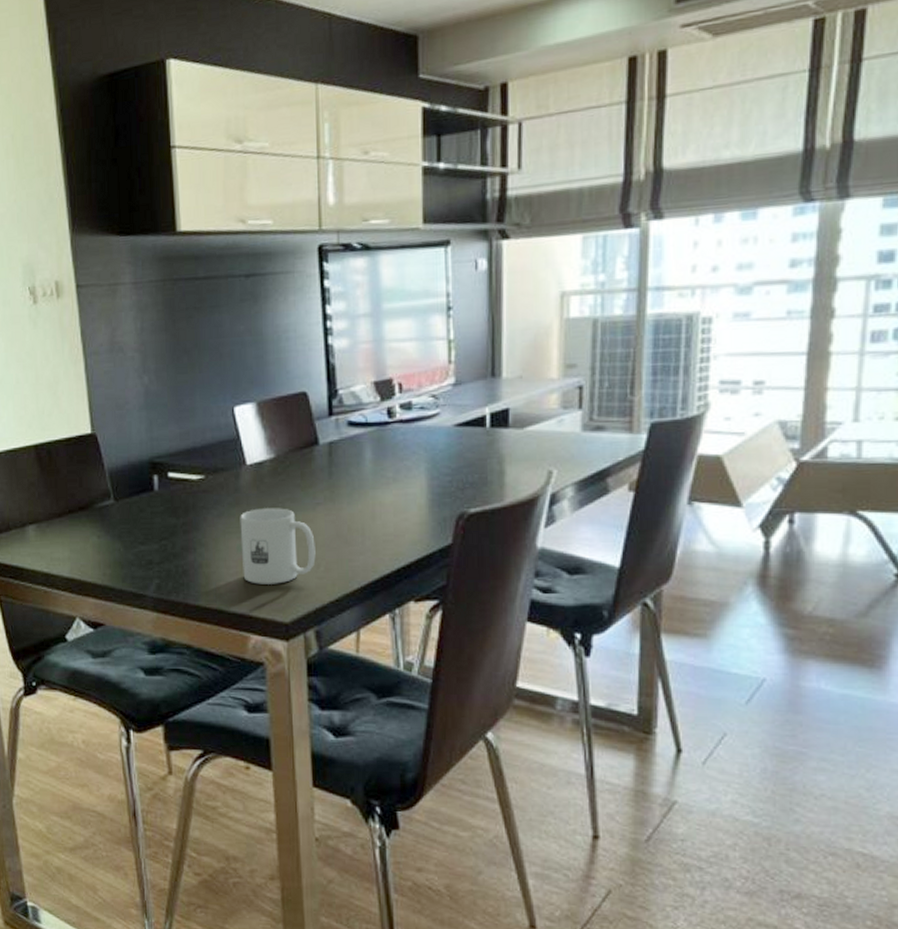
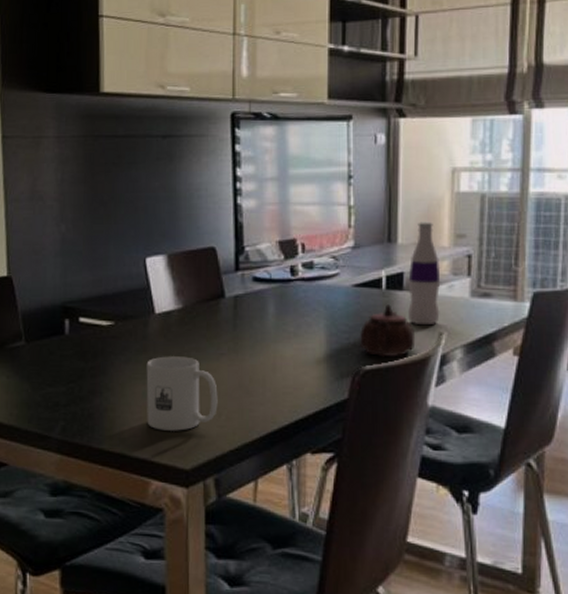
teapot: none [462,443,523,499] -> present [359,304,416,357]
bottle: none [514,352,550,464] -> present [408,222,441,326]

